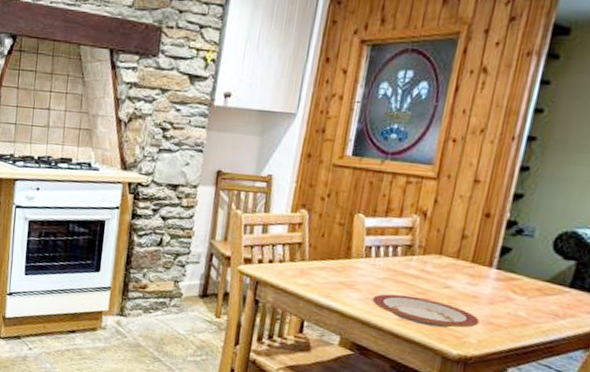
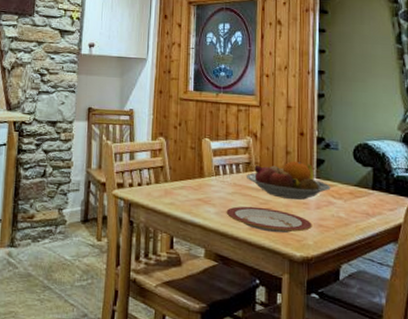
fruit bowl: none [403,246,514,293] -> present [245,160,331,200]

